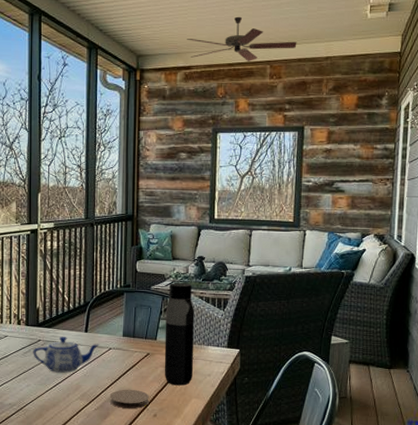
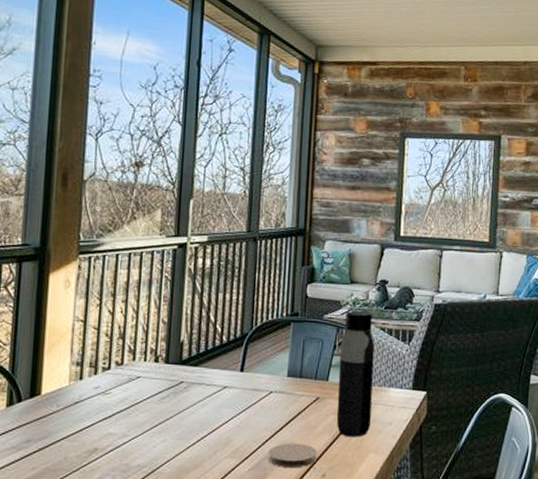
teapot: present [33,337,99,373] -> none [172,377,258,423]
ceiling fan: present [187,16,297,61] -> none [373,11,494,61]

